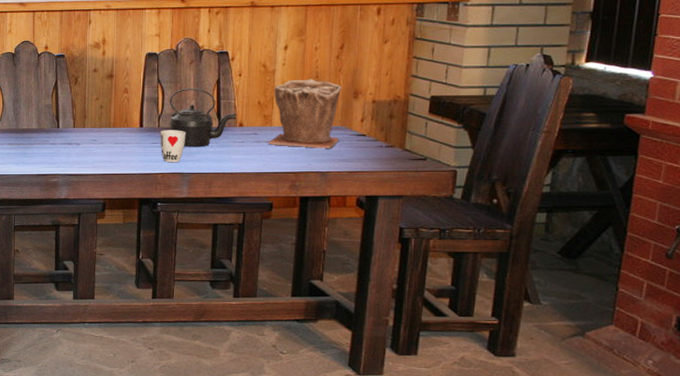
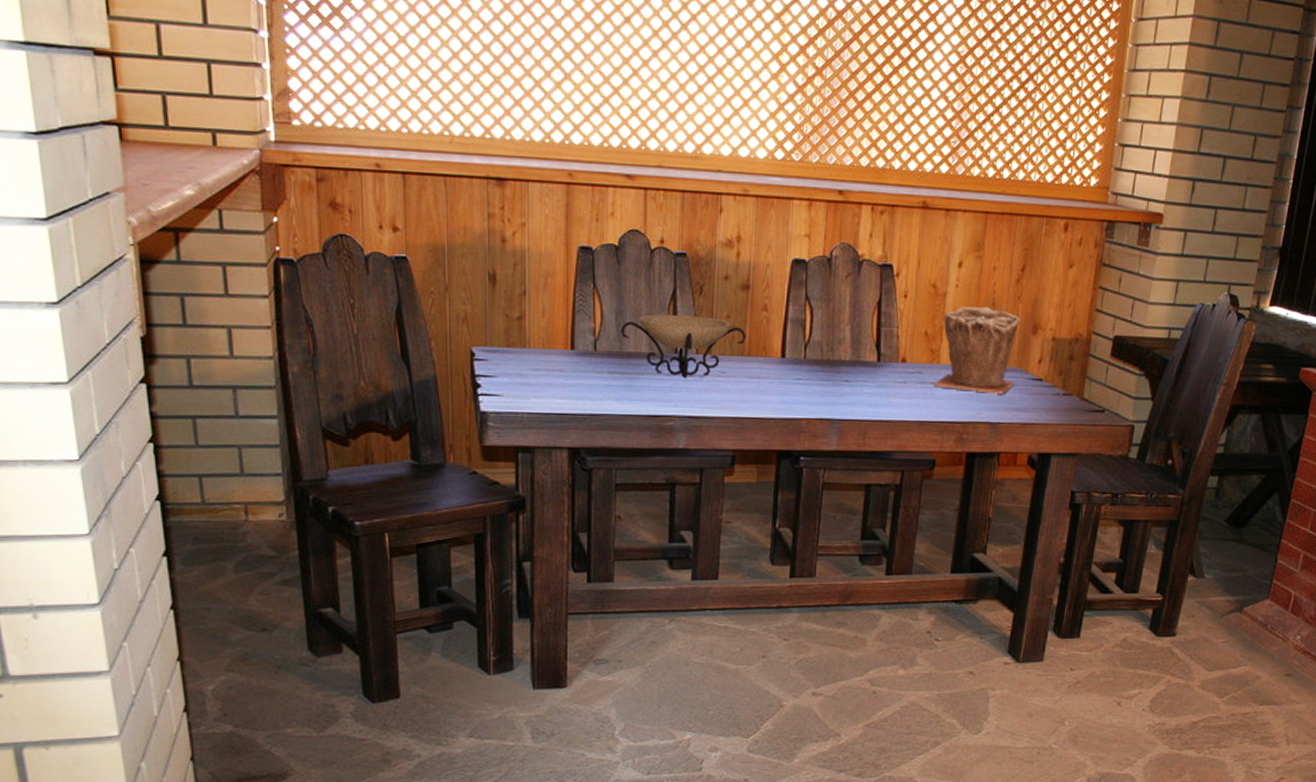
decorative bowl: none [17,100,112,146] -> present [621,314,746,379]
cup: present [160,130,186,163] -> none [805,362,838,406]
kettle: present [169,87,237,147] -> none [818,308,900,387]

